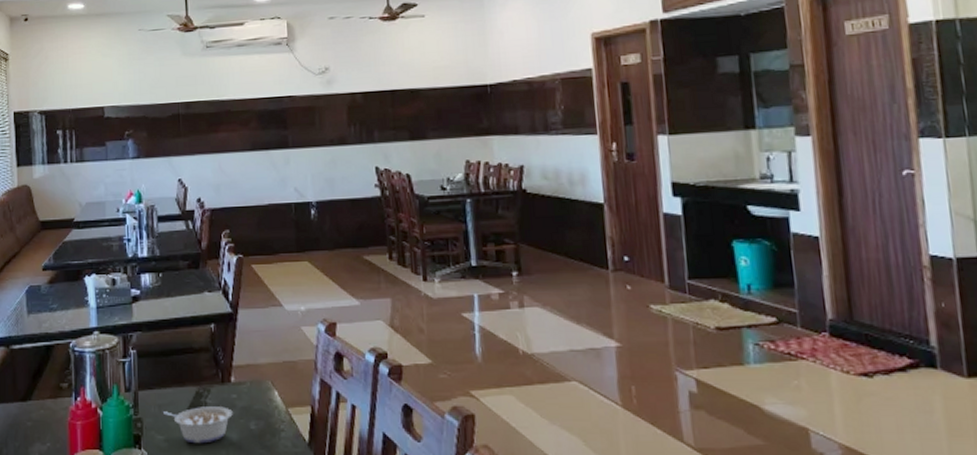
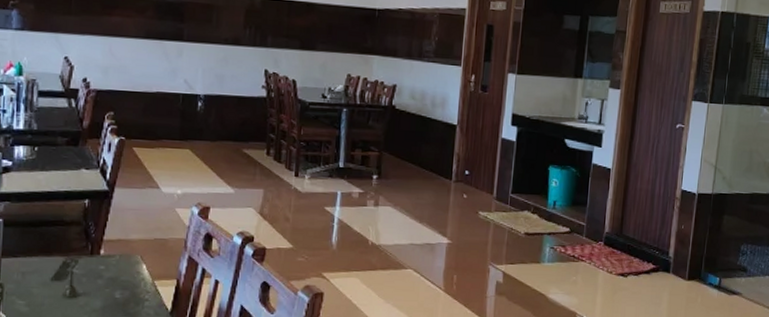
legume: present [163,406,233,444] -> none [27,275,99,310]

